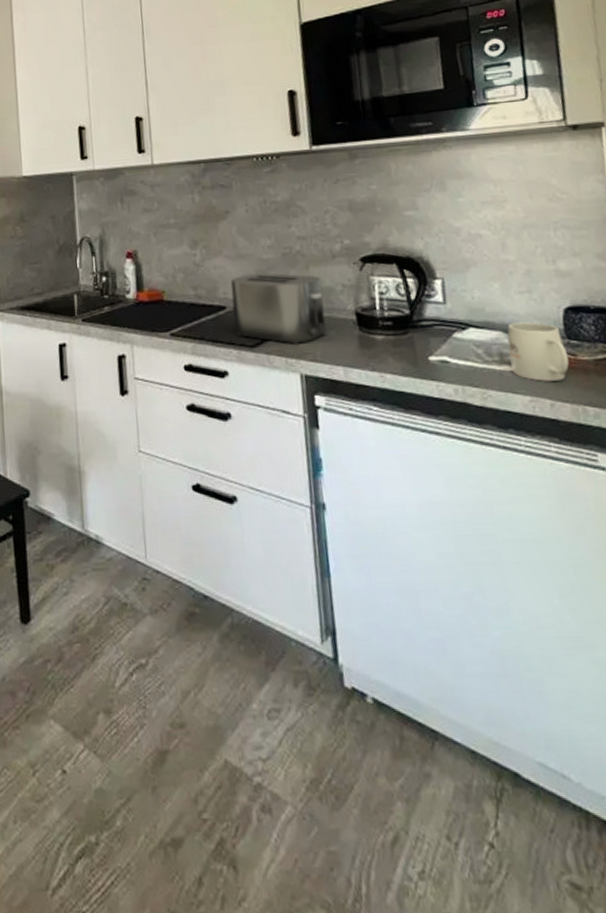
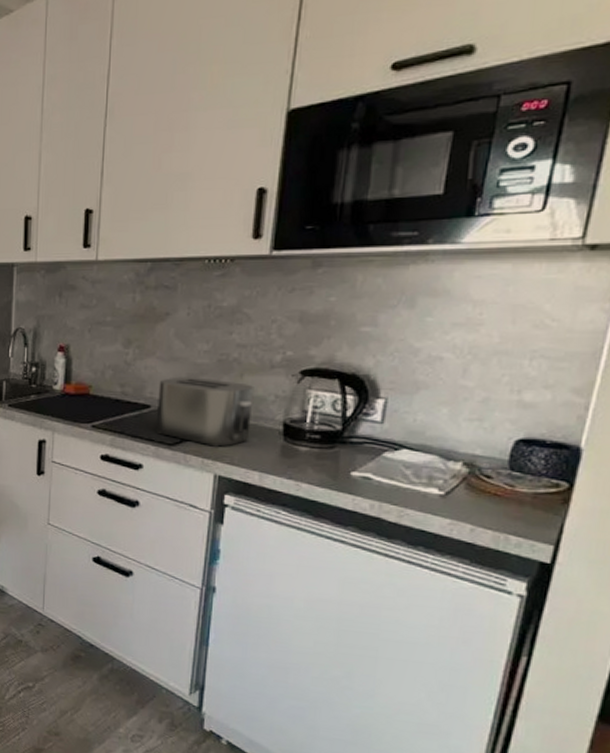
mug: present [506,322,570,382] -> none [438,448,506,509]

